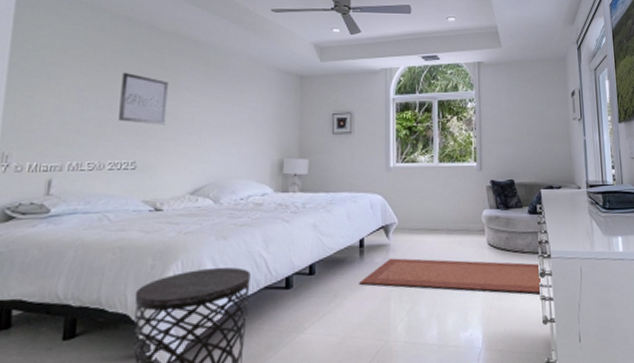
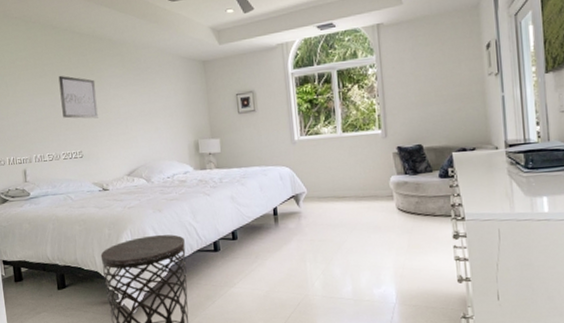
rug: present [359,258,542,294] -> none [277,224,457,255]

